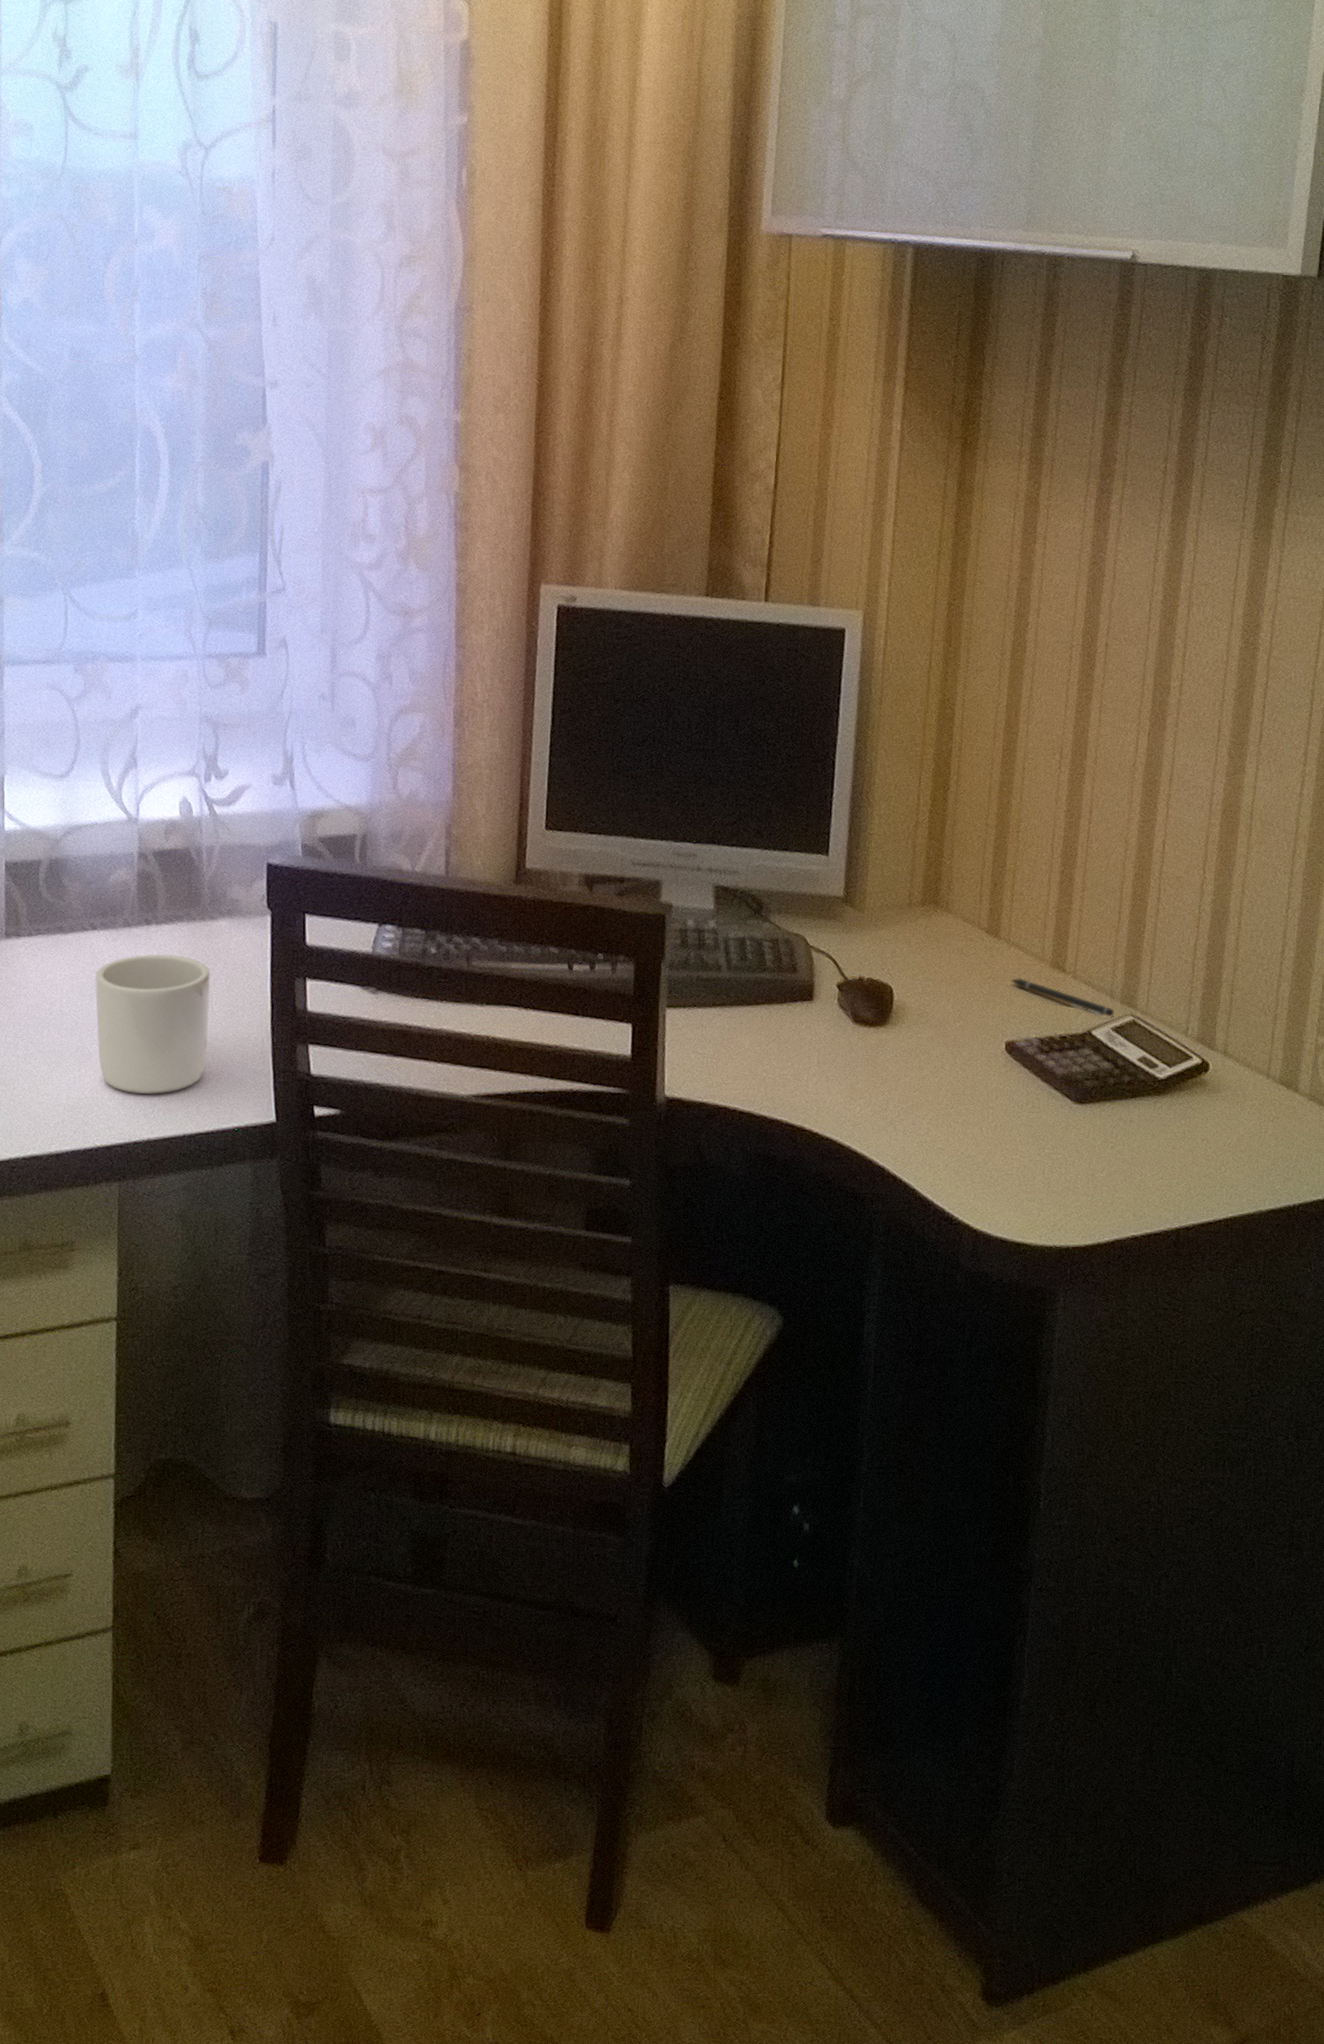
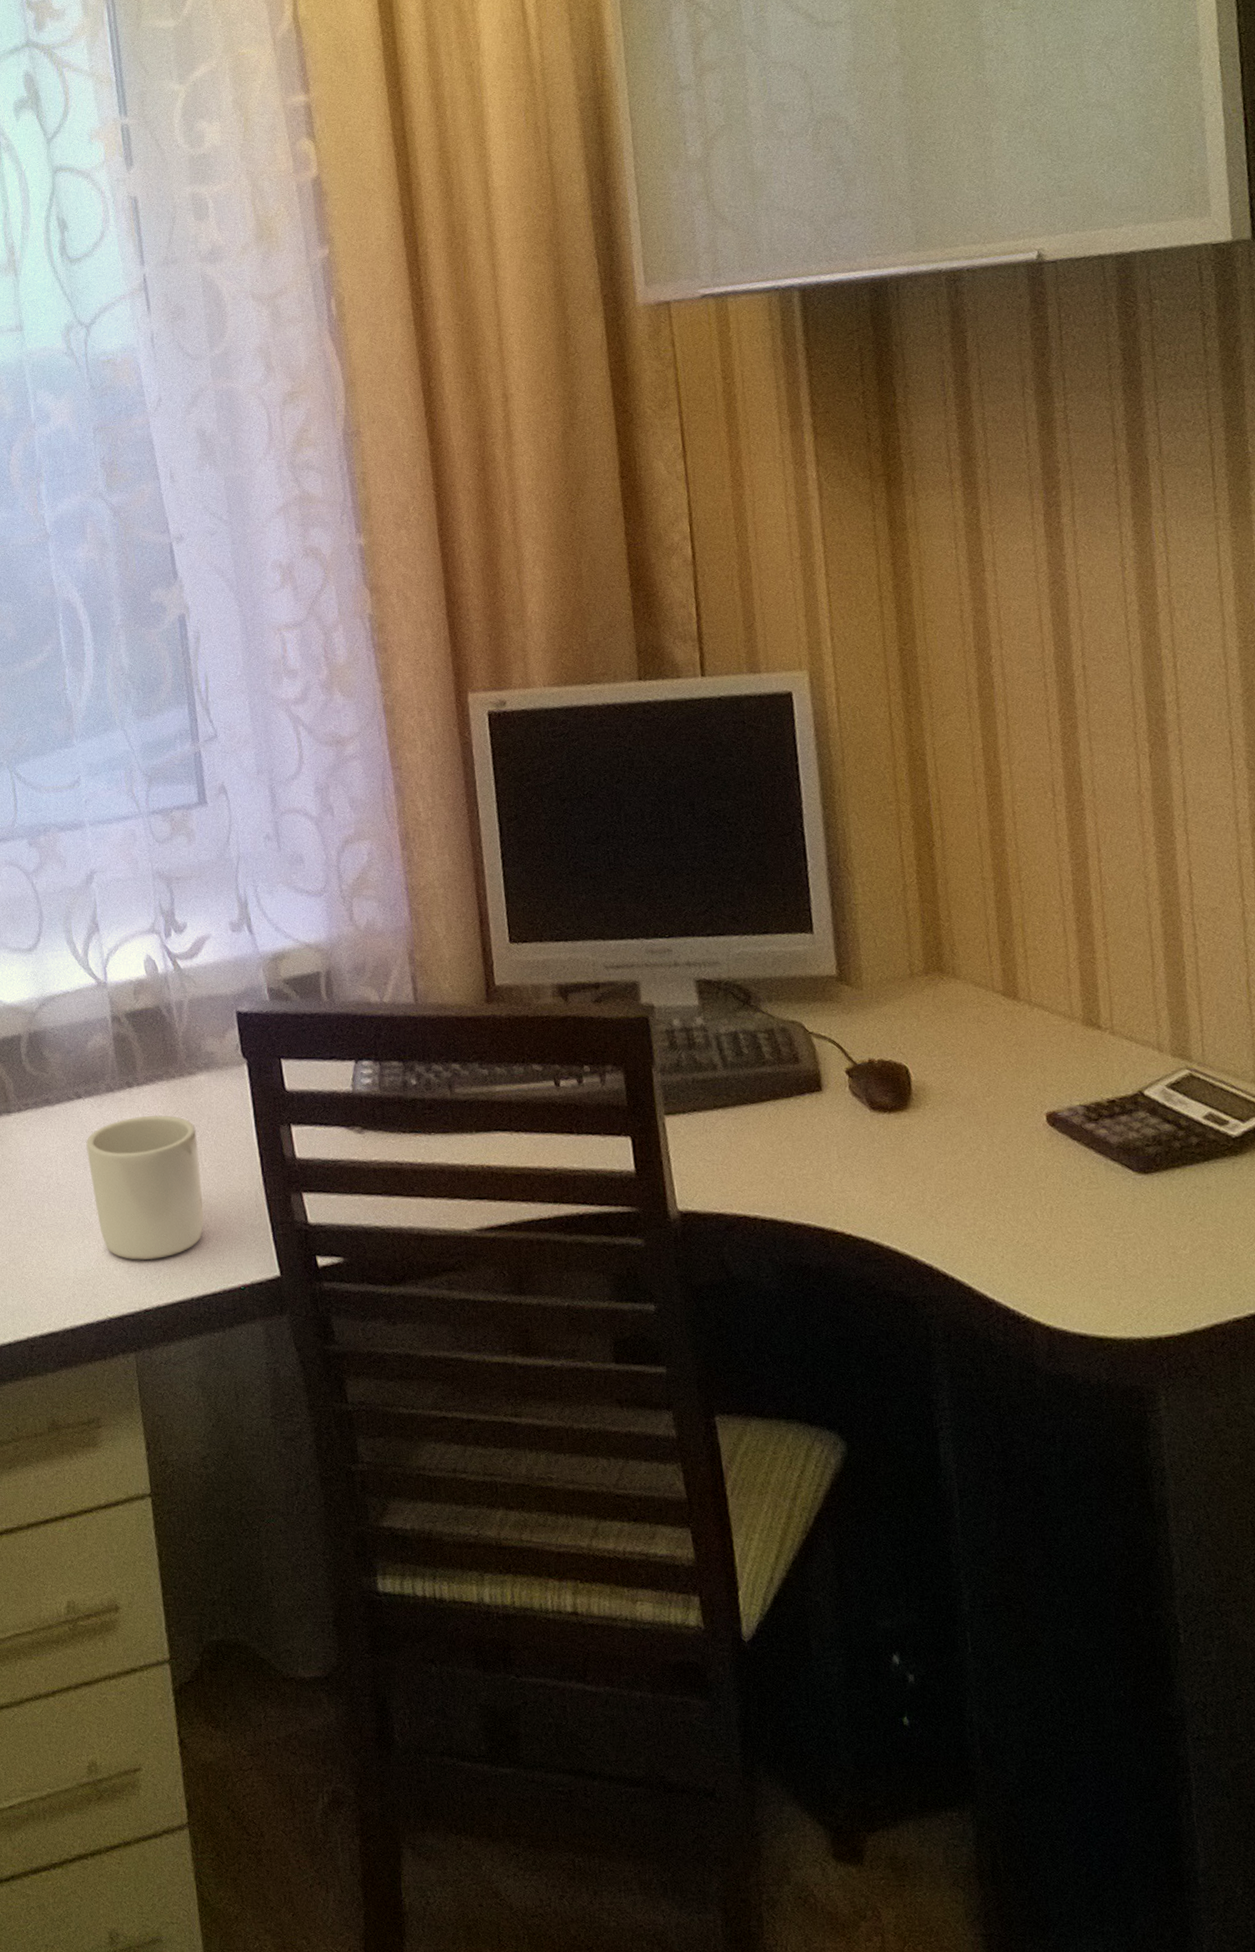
pen: present [1011,977,1114,1017] -> none [1040,1040,1166,1074]

